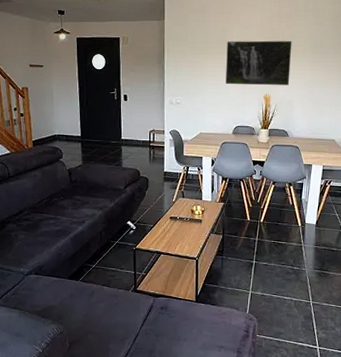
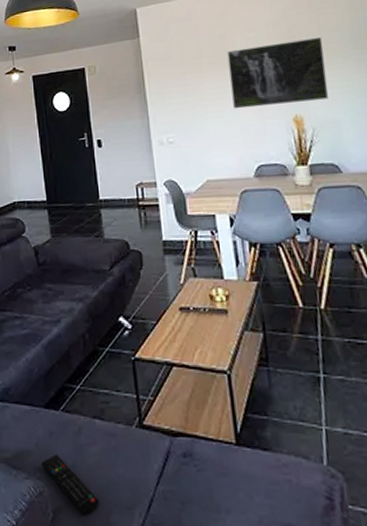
remote control: none [63,308,102,345] -> present [40,454,100,515]

